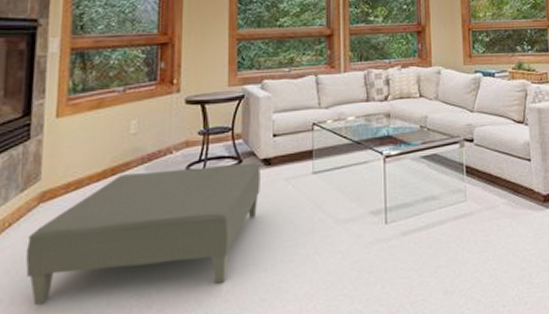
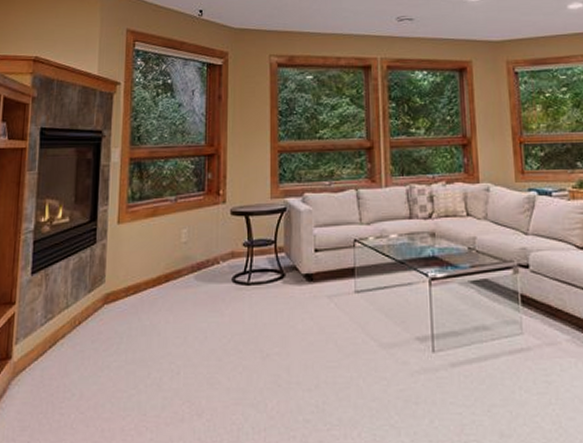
ottoman: present [26,162,260,305] -> none [93,277,303,401]

